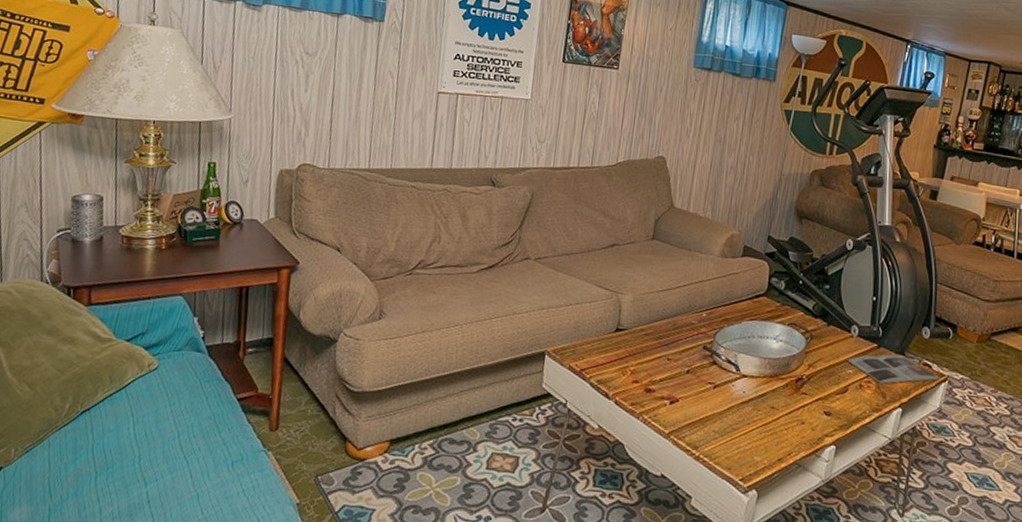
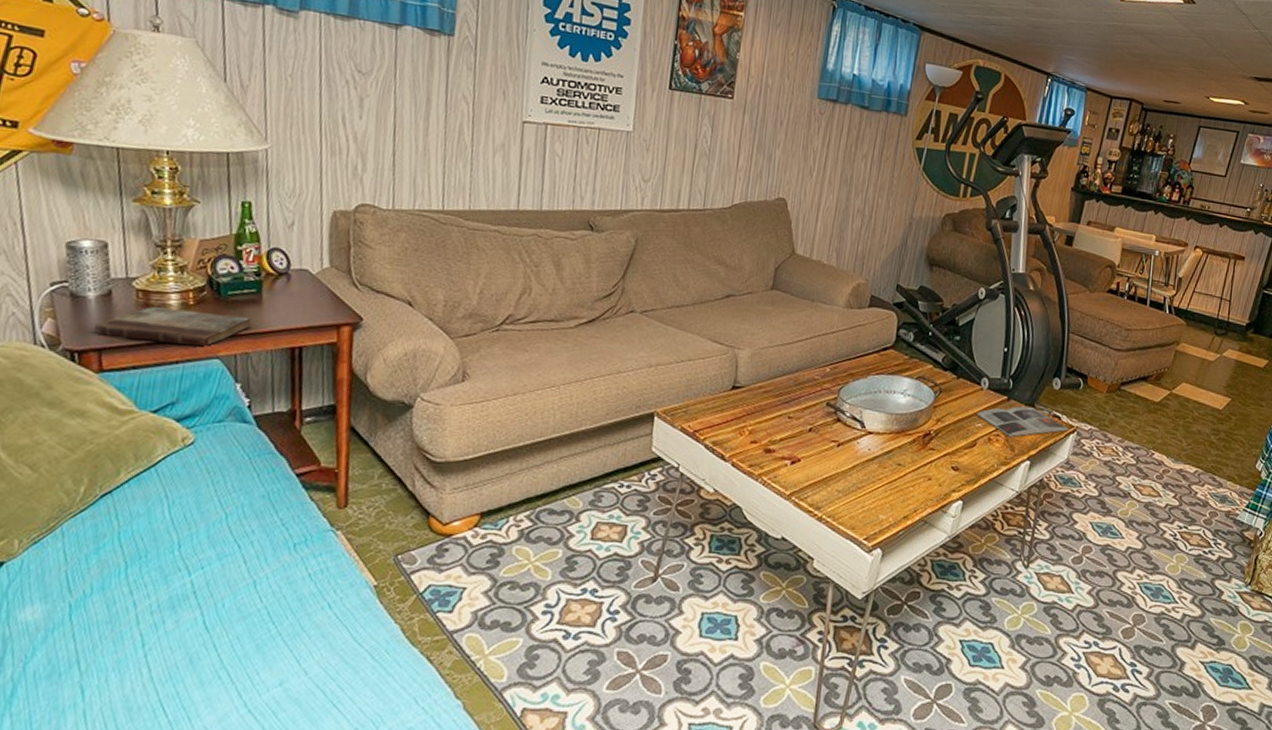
book: none [87,250,211,286] -> present [94,307,252,347]

